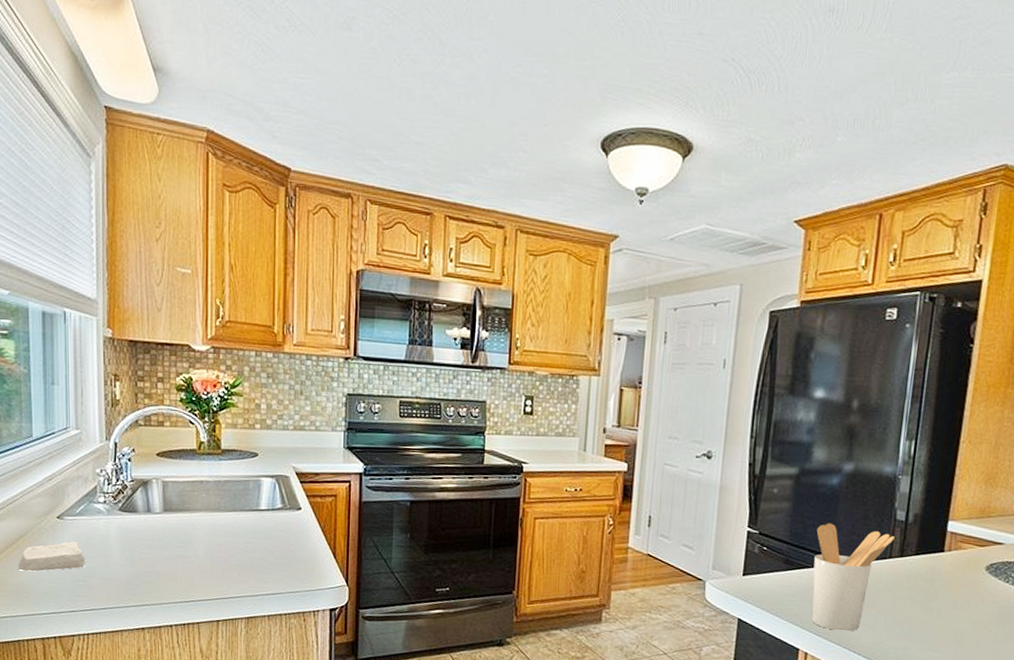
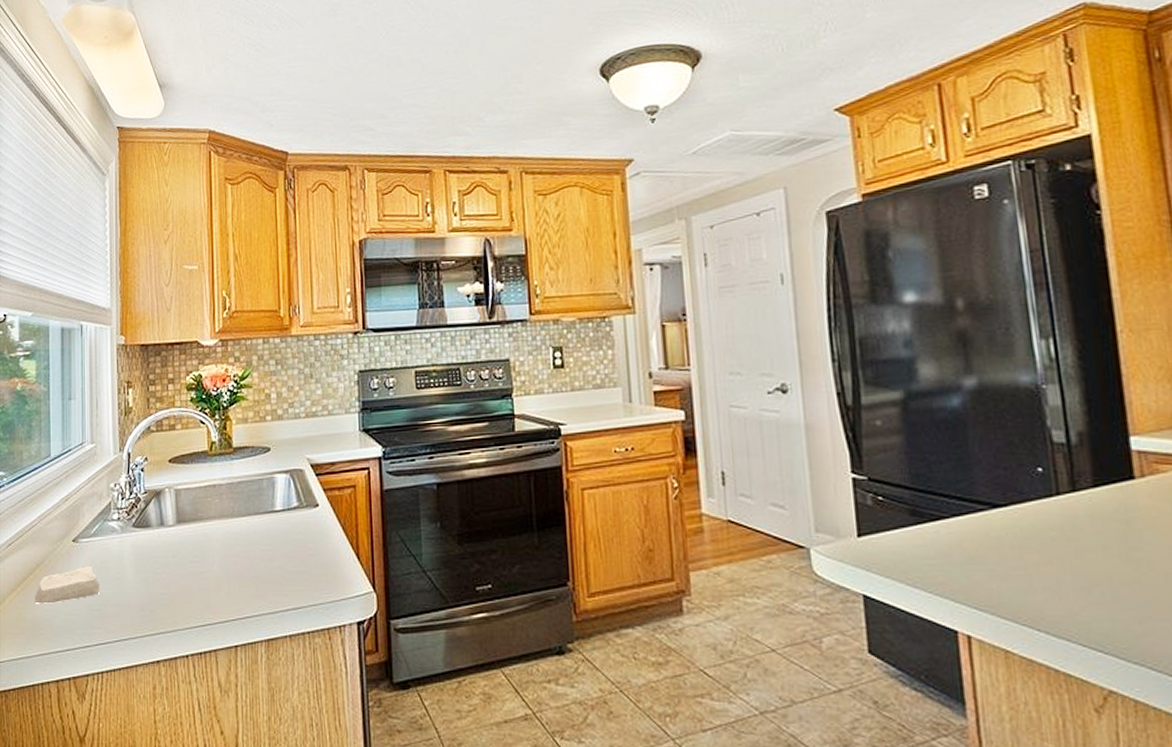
utensil holder: present [811,523,895,632] -> none [945,456,1057,601]

